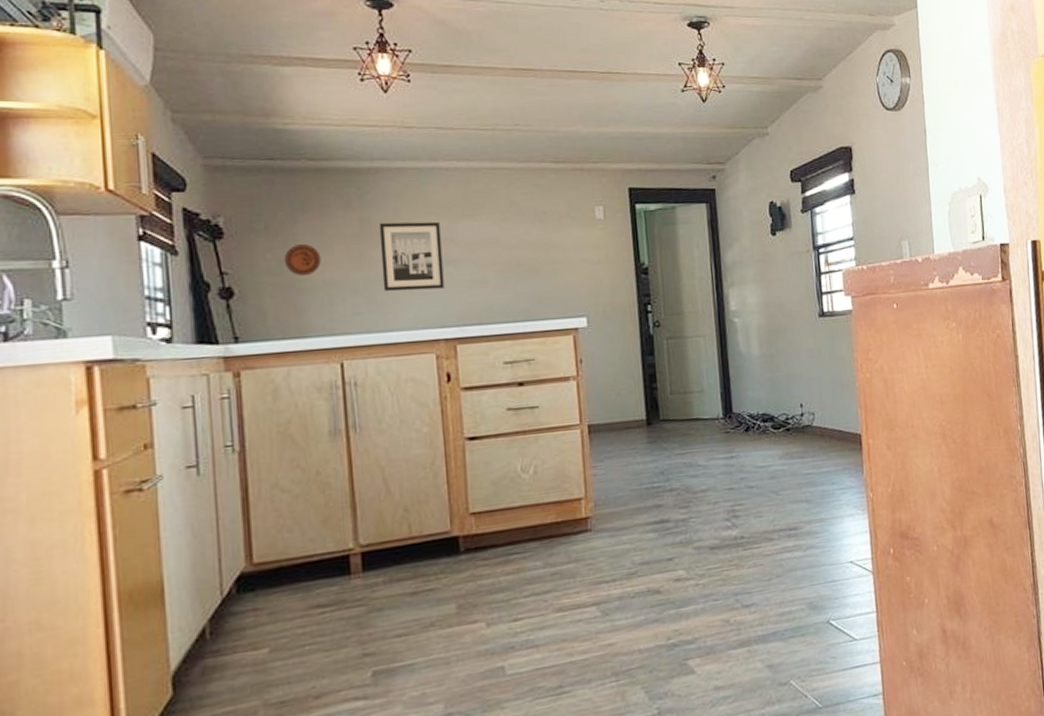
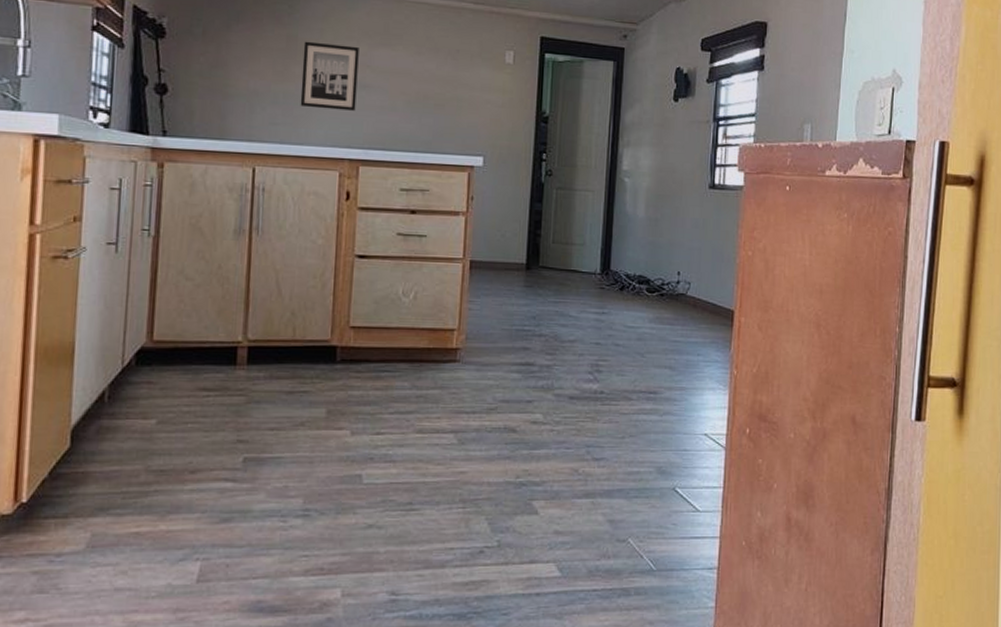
decorative plate: present [284,244,321,277] -> none [215,52,249,83]

